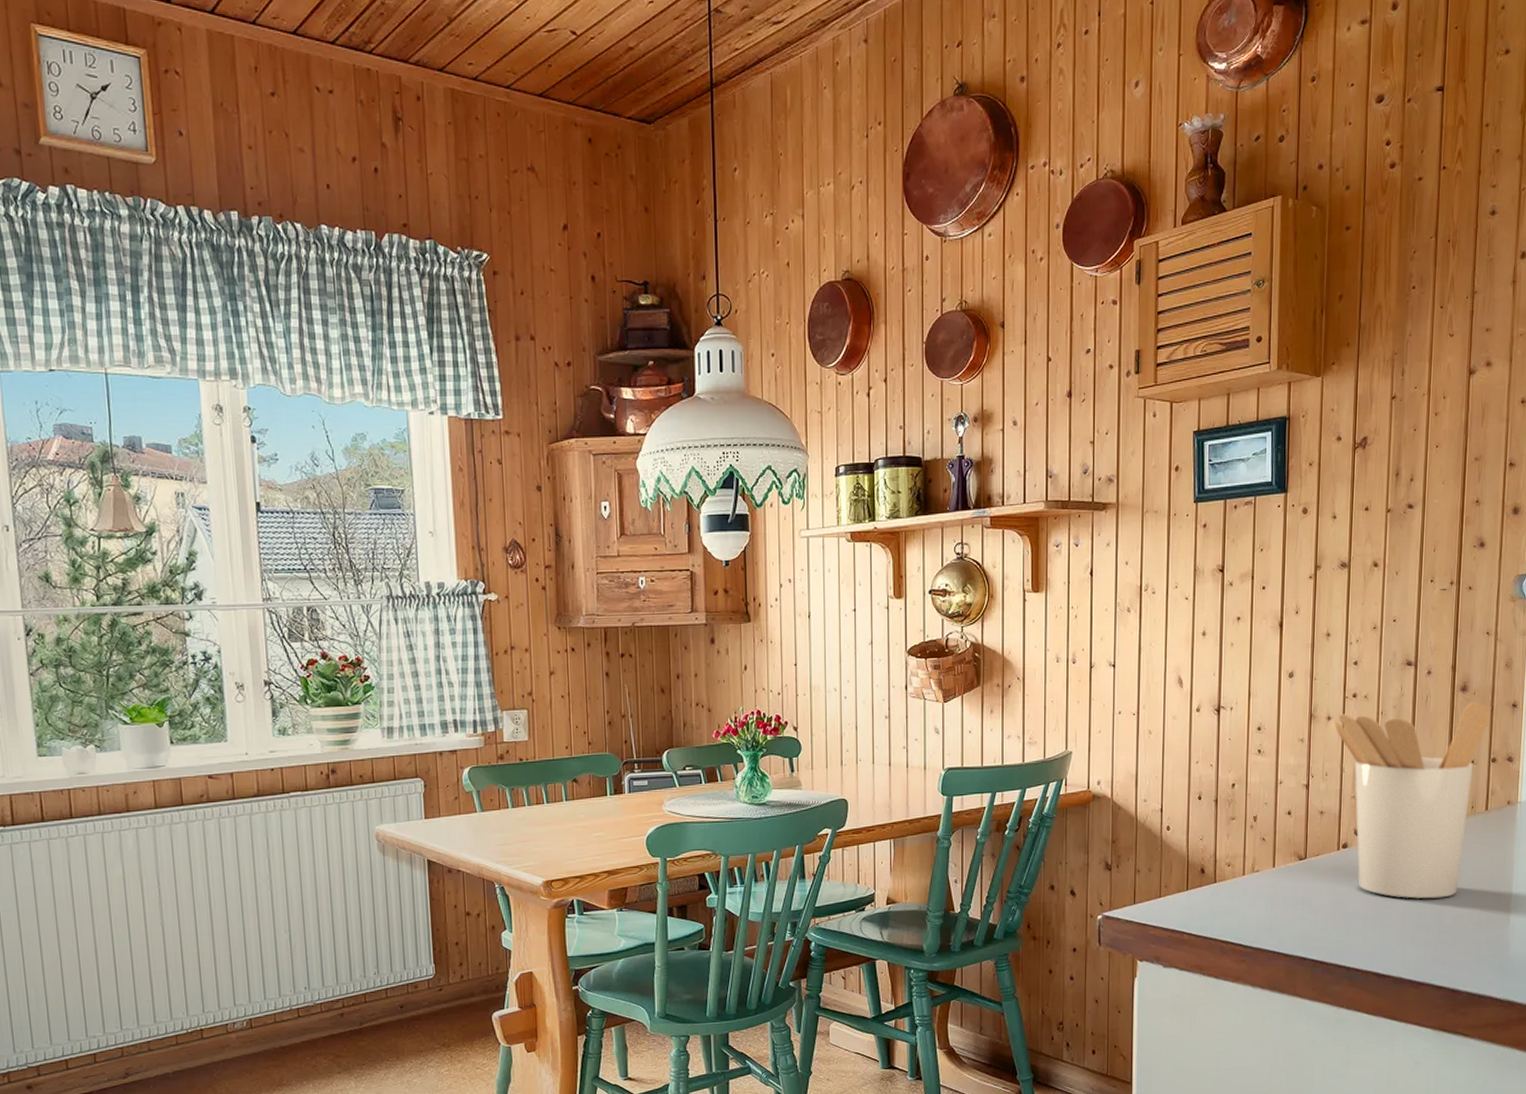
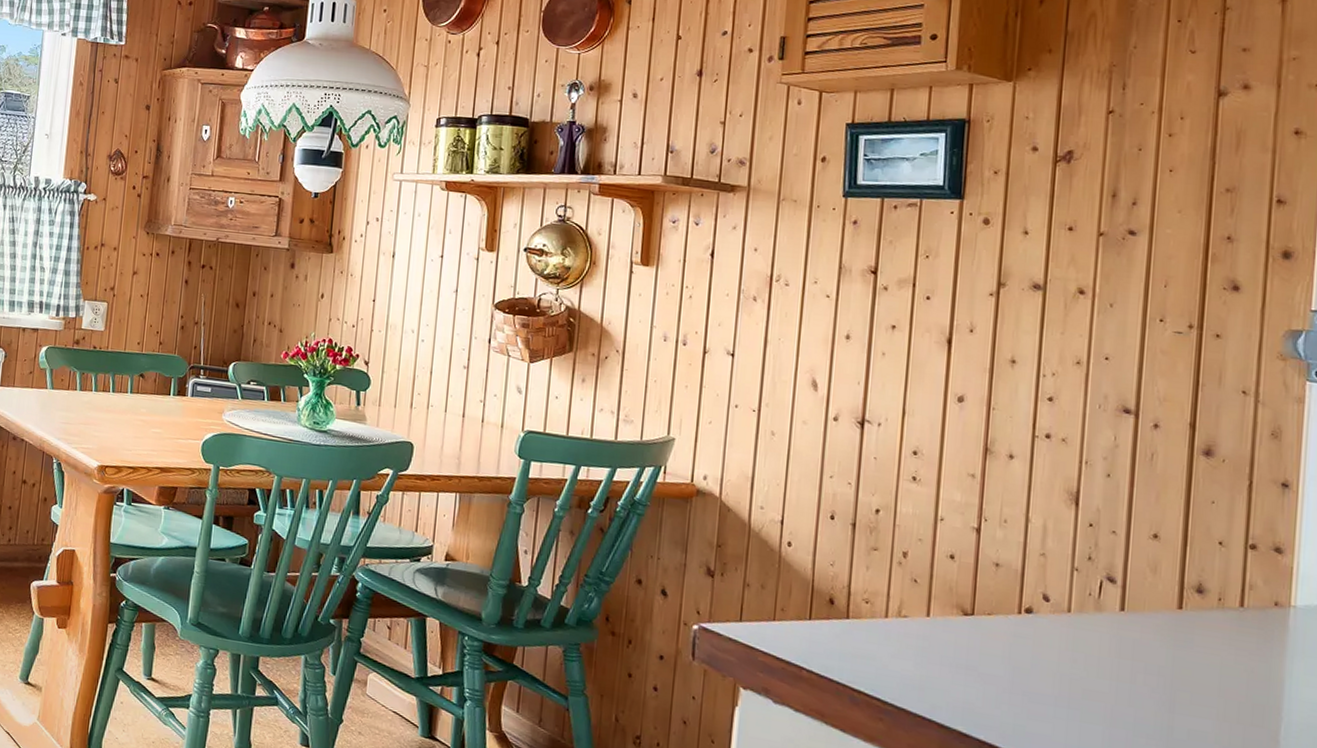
utensil holder: present [1333,702,1491,899] -> none [1017,454,1249,705]

